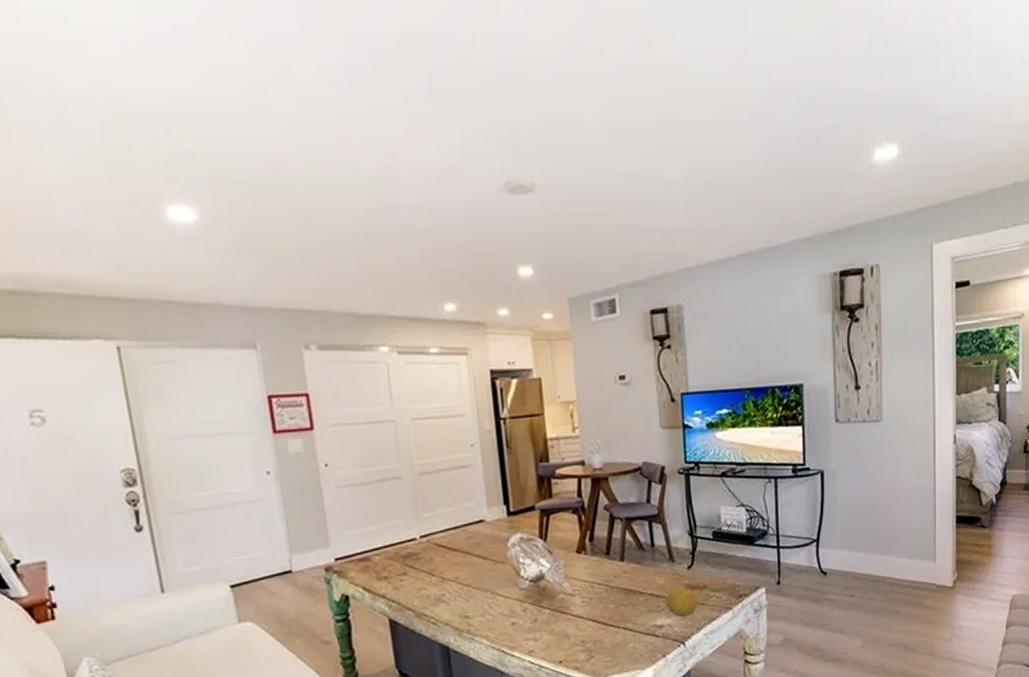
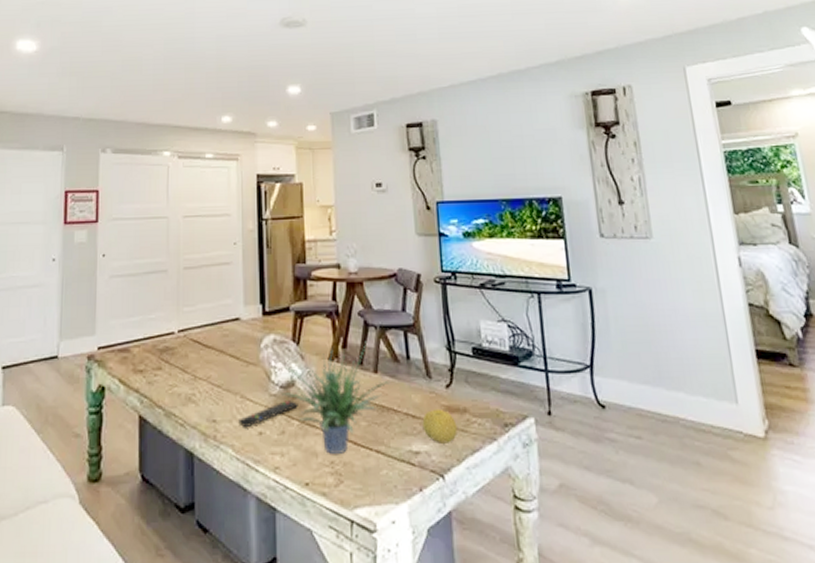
remote control: none [491,592,549,620] -> present [238,401,298,427]
potted plant: none [532,534,636,635] -> present [282,342,390,454]

